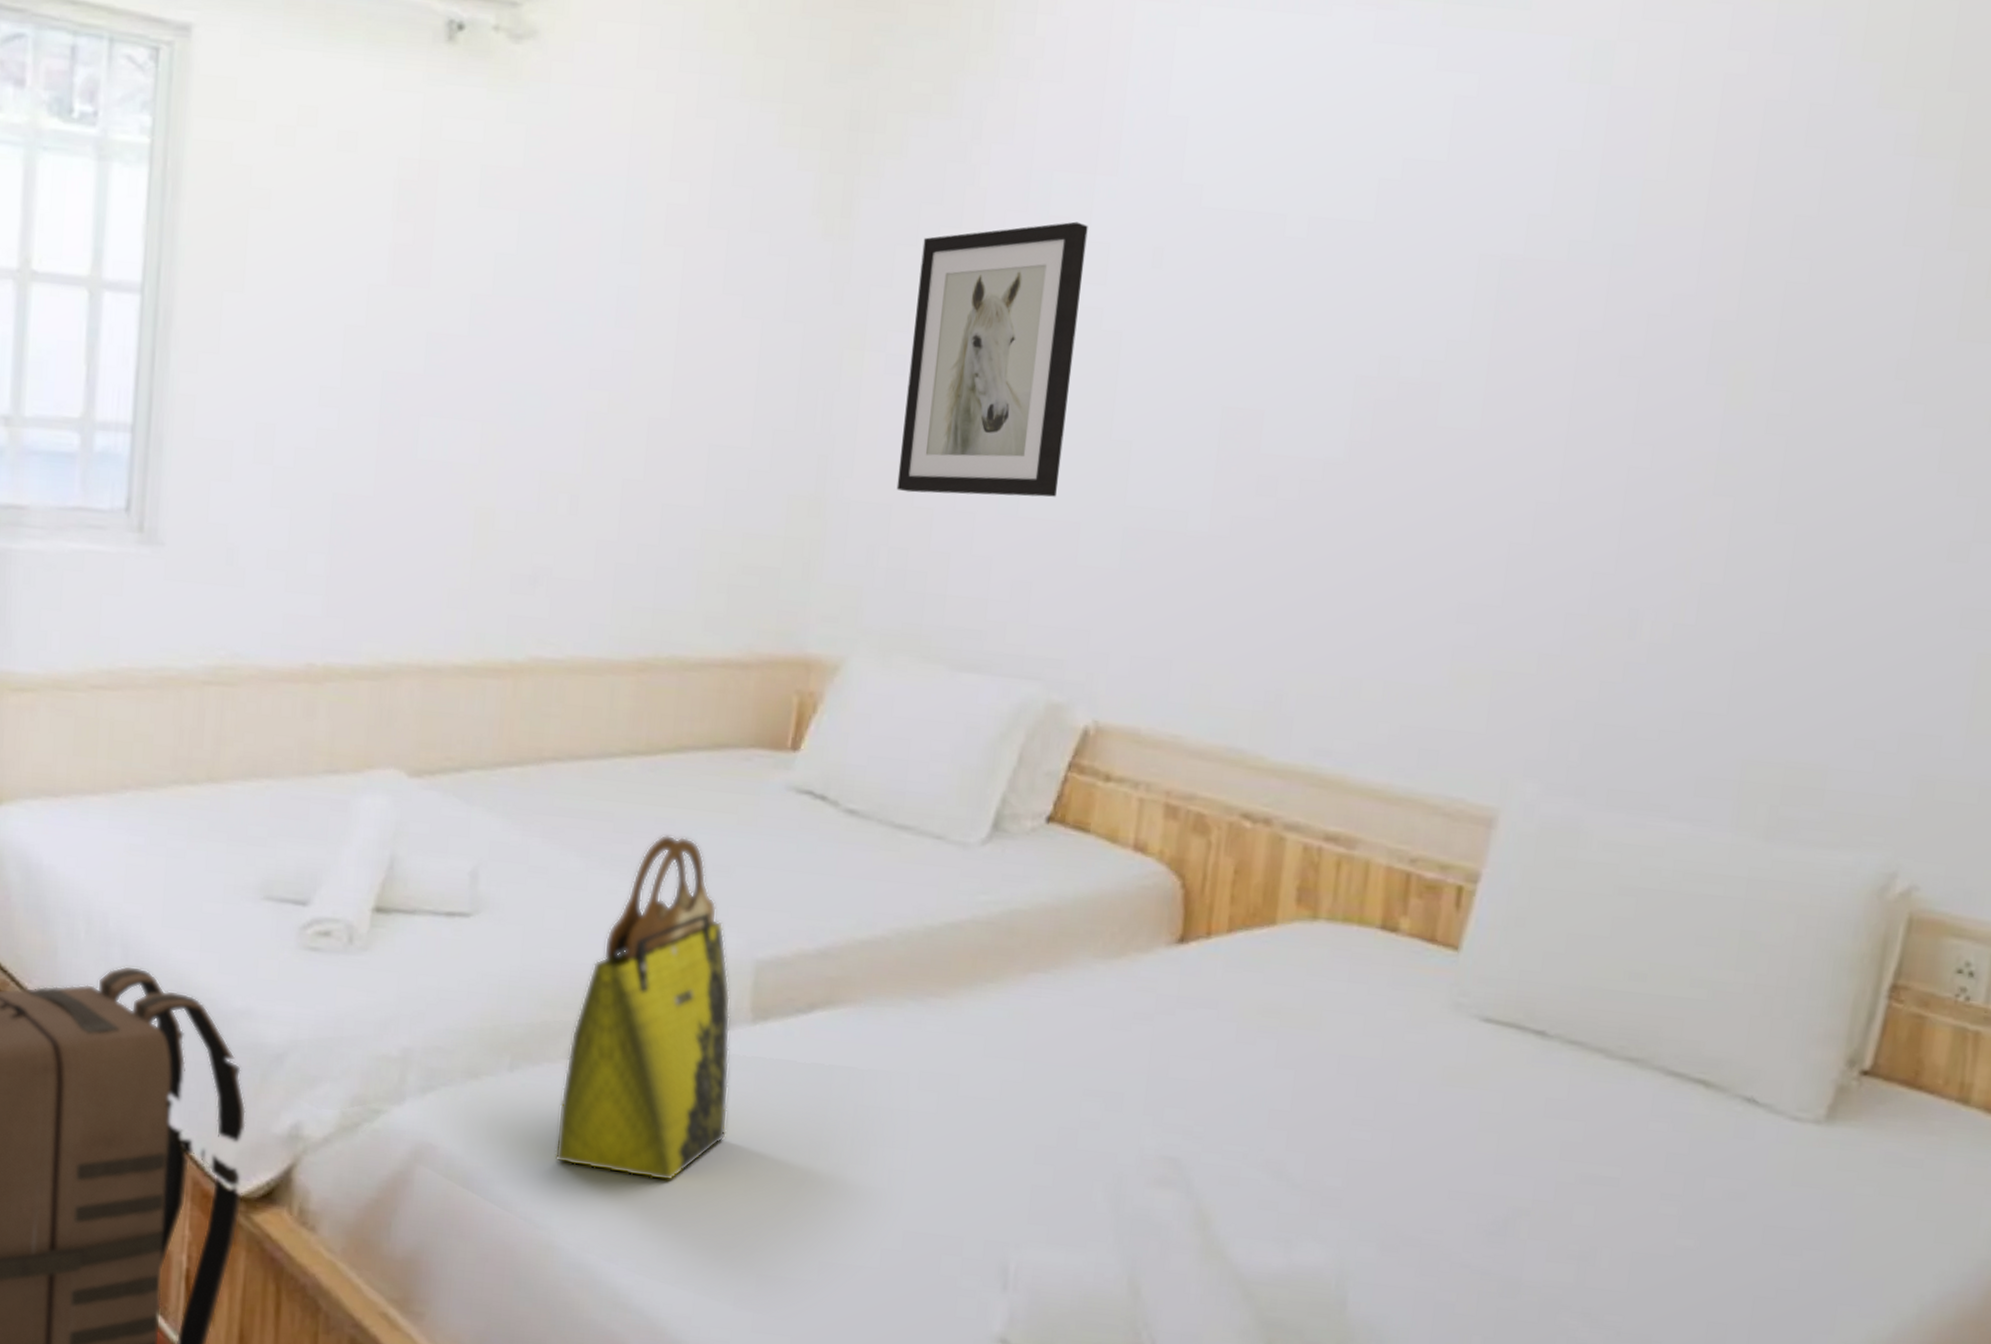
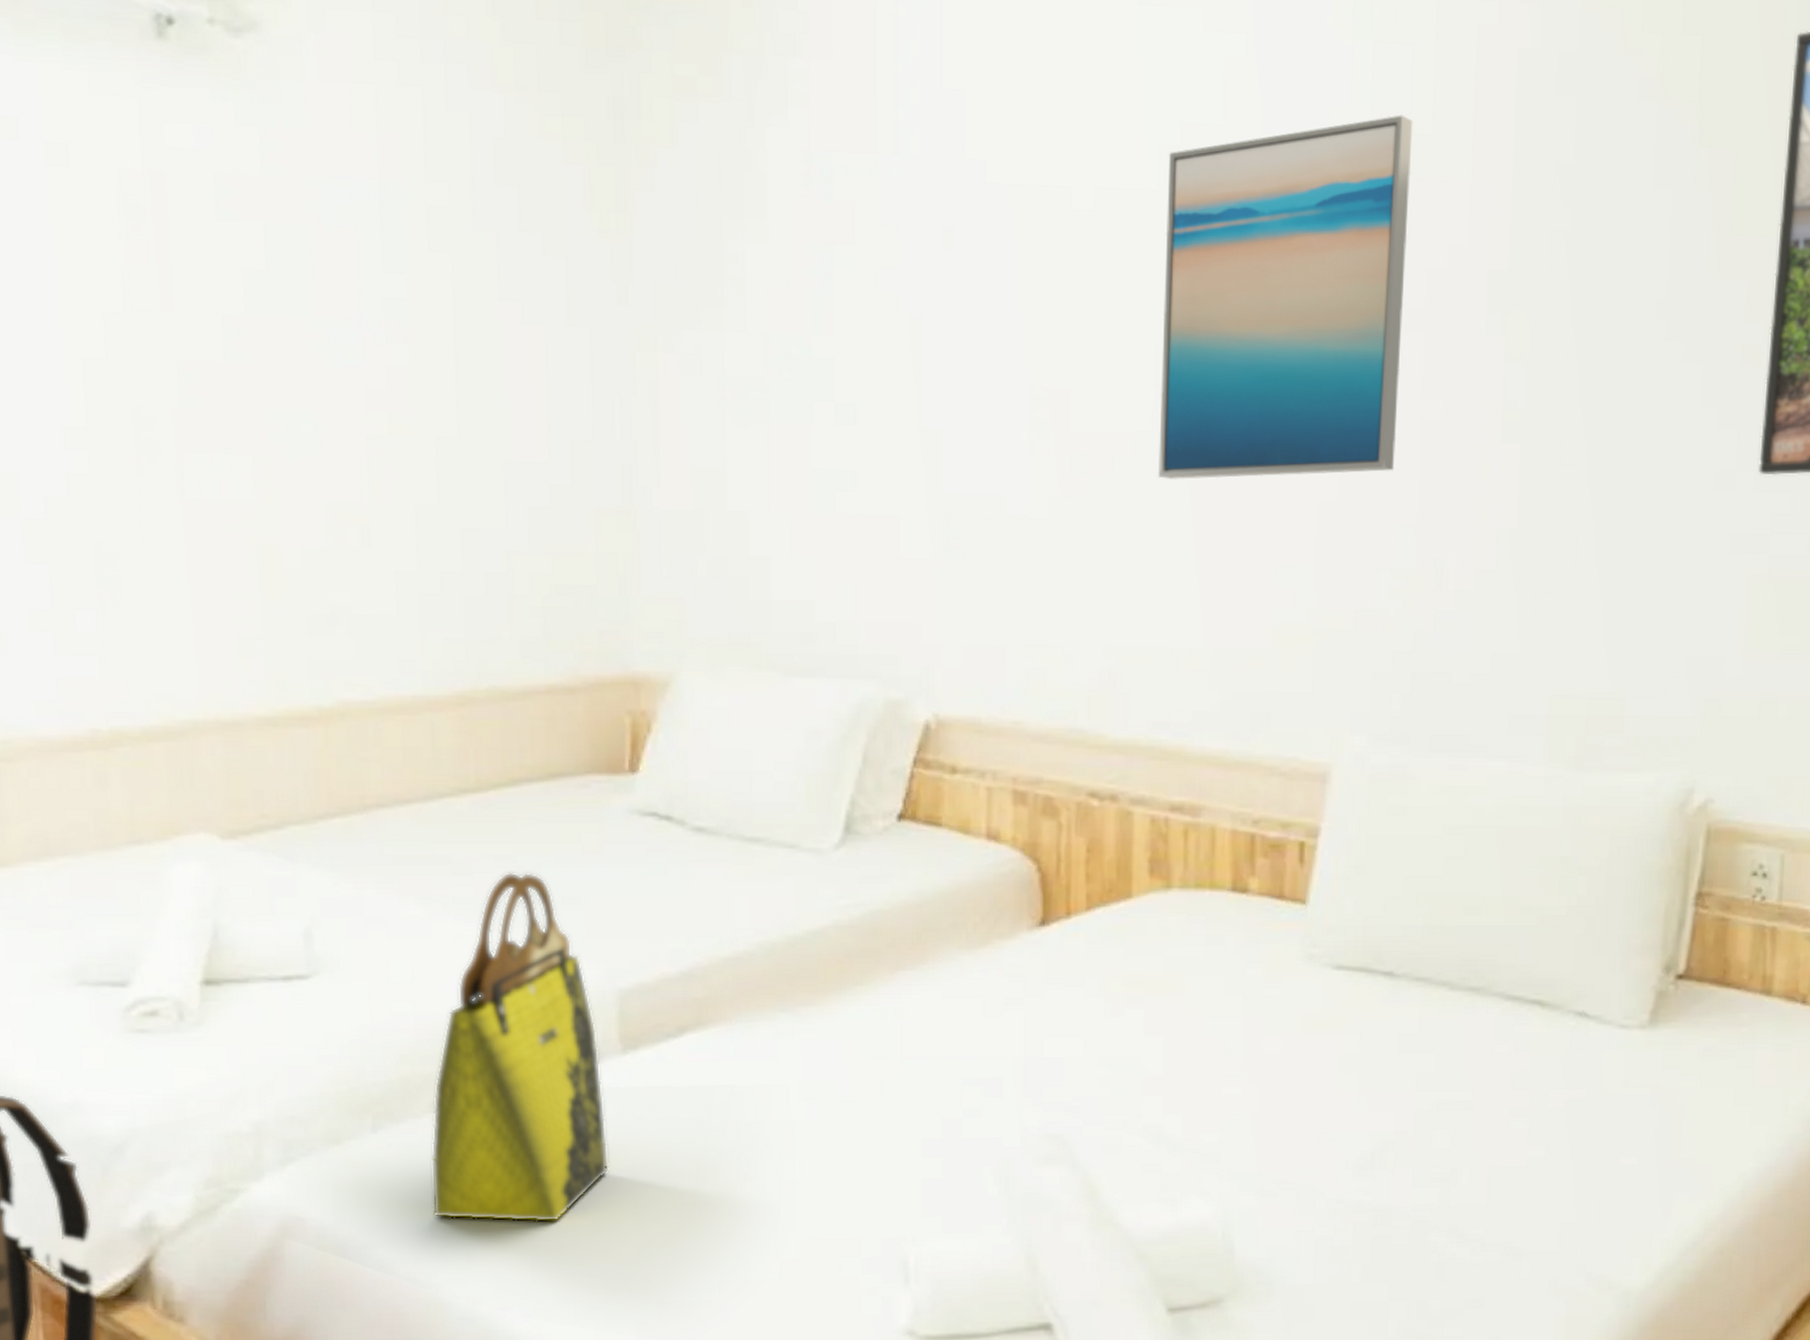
wall art: present [896,221,1088,497] -> none [706,204,875,497]
wall art: none [1345,159,1646,516] -> present [1157,114,1413,480]

